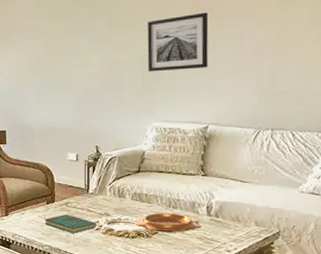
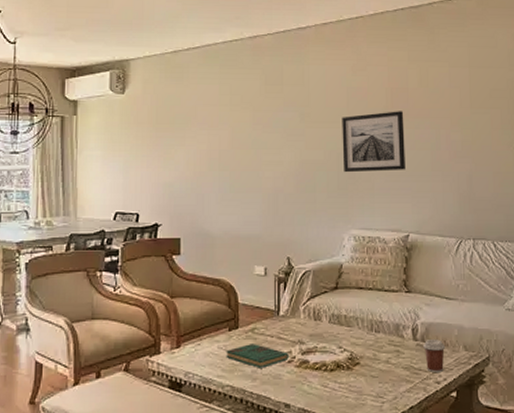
decorative bowl: present [134,213,203,233] -> none [333,338,409,363]
coffee cup: none [217,216,238,244] -> present [423,339,446,373]

